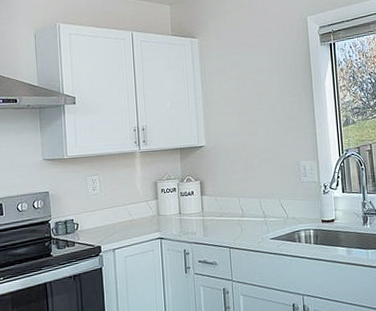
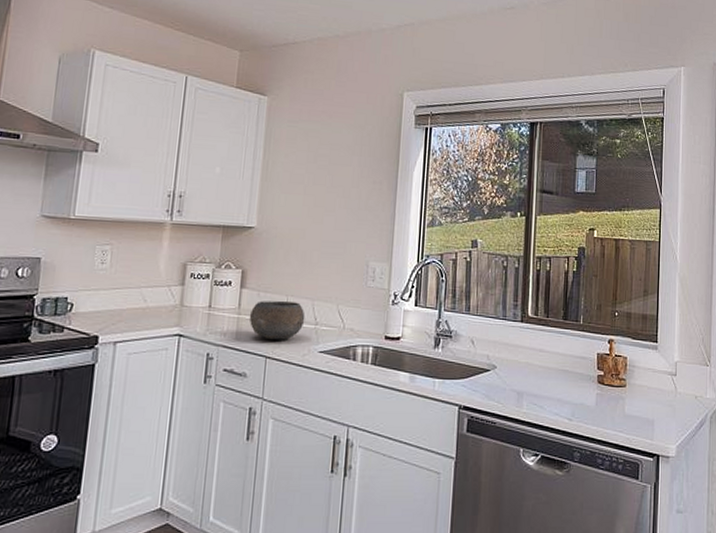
bowl: none [211,201,256,234] -> present [249,300,305,340]

